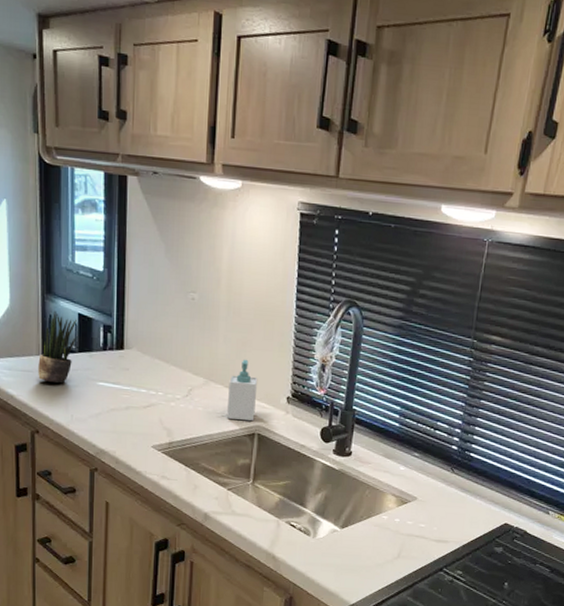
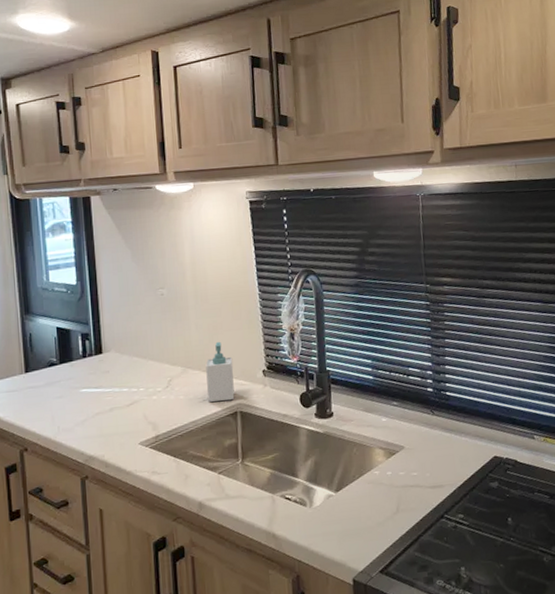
potted plant: present [38,310,77,384] -> none [22,328,57,398]

